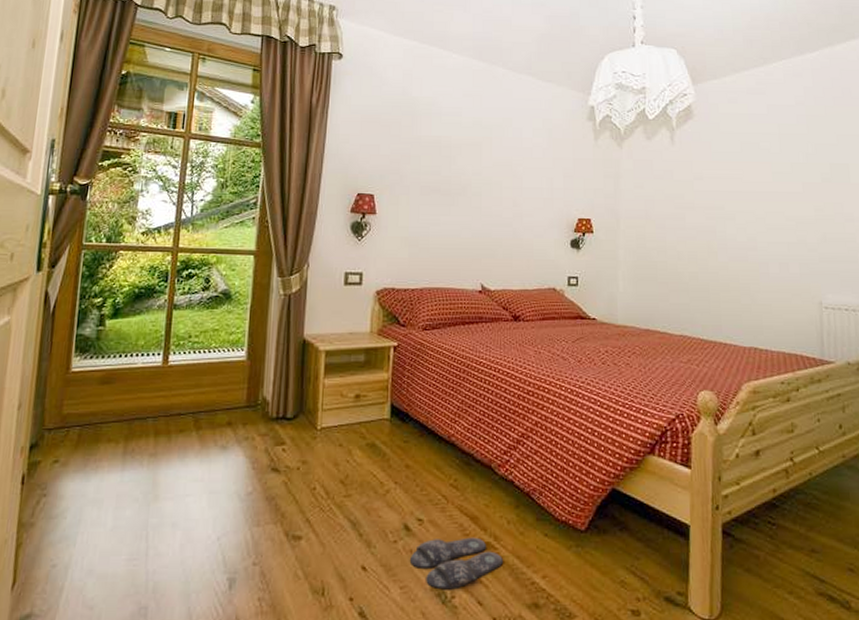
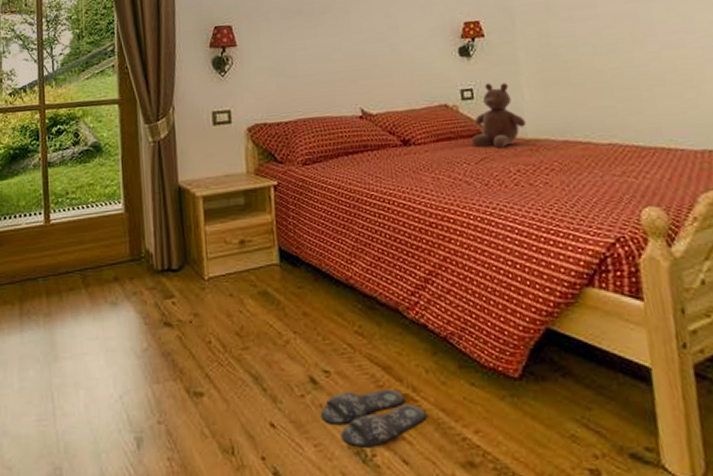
teddy bear: none [571,273,618,330] -> present [470,82,526,148]

